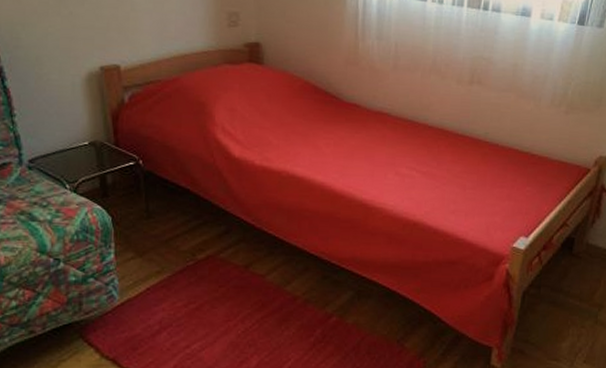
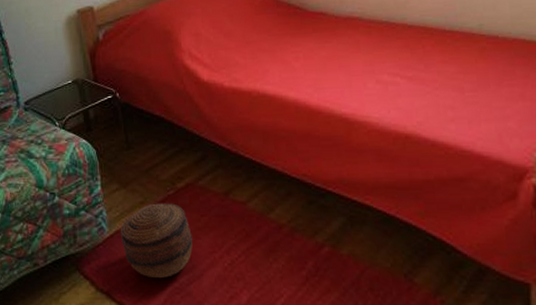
basket: none [132,273,208,346] -> present [120,203,193,279]

